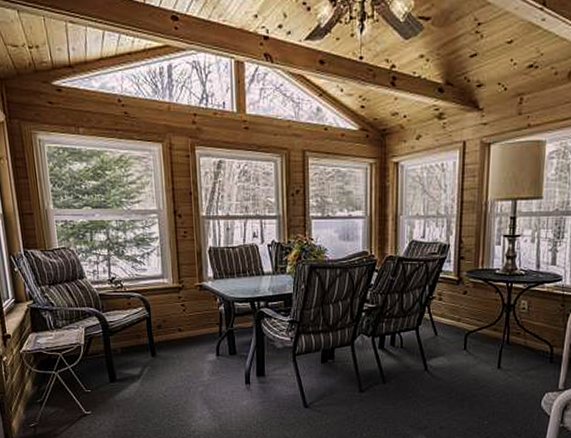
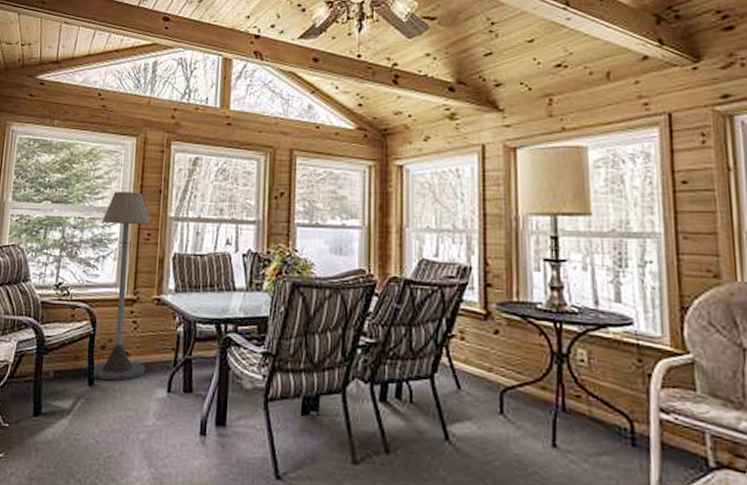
floor lamp: none [141,195,197,351] -> present [91,191,151,381]

